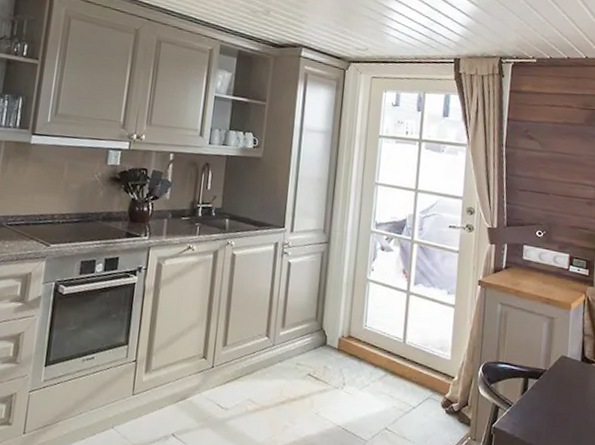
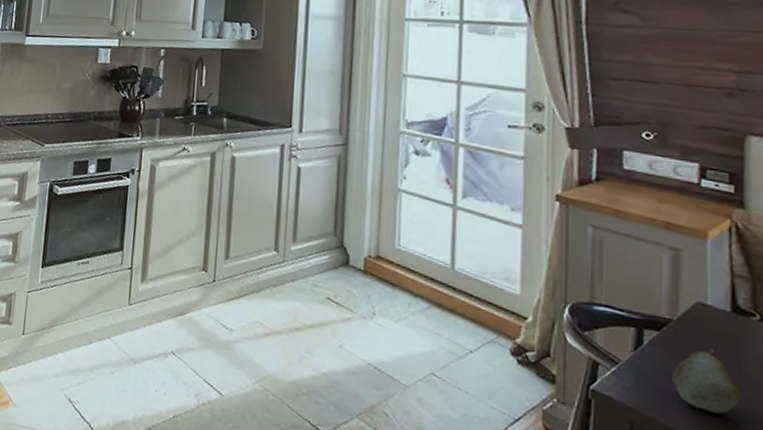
fruit: none [544,388,583,435] -> present [673,347,741,414]

